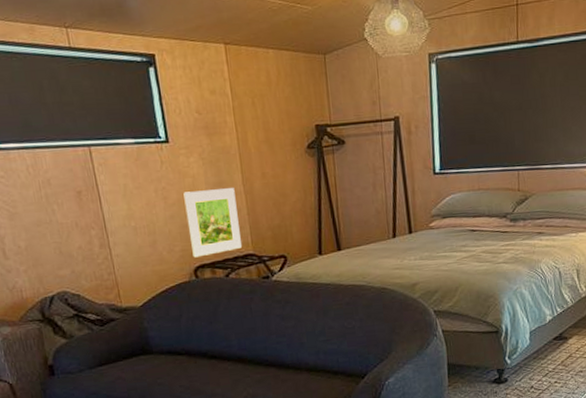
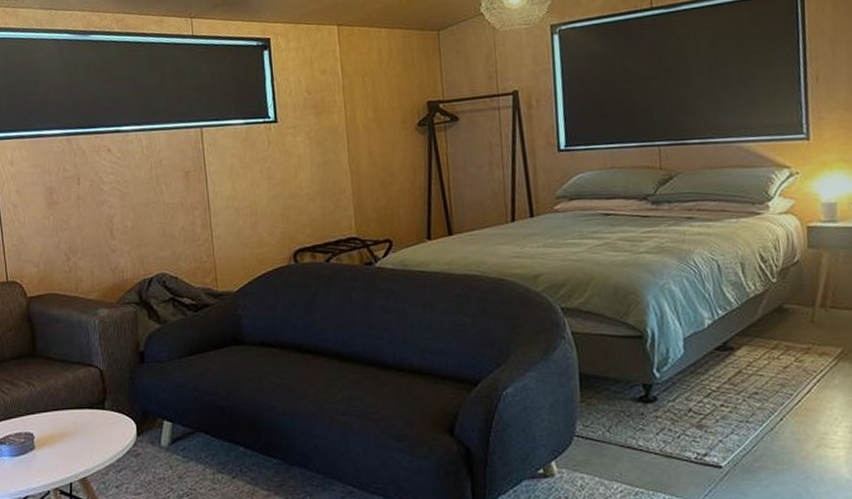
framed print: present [183,188,242,258] -> none [288,167,345,241]

